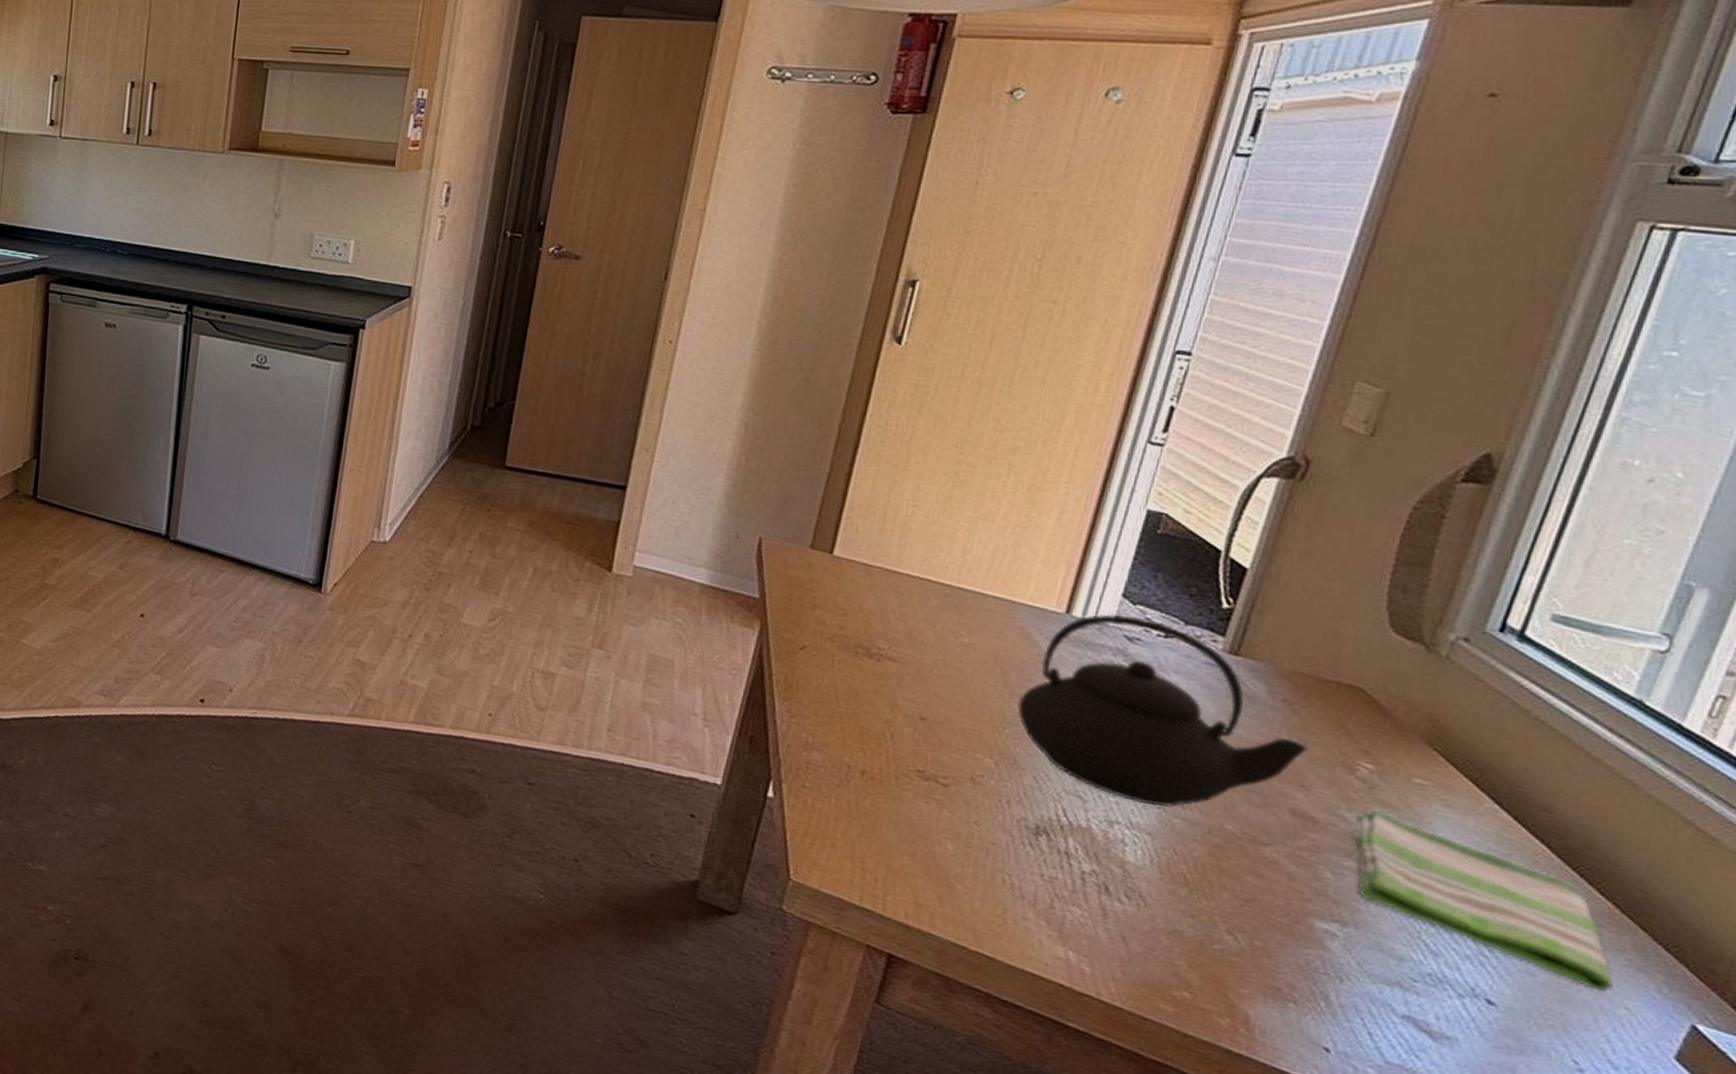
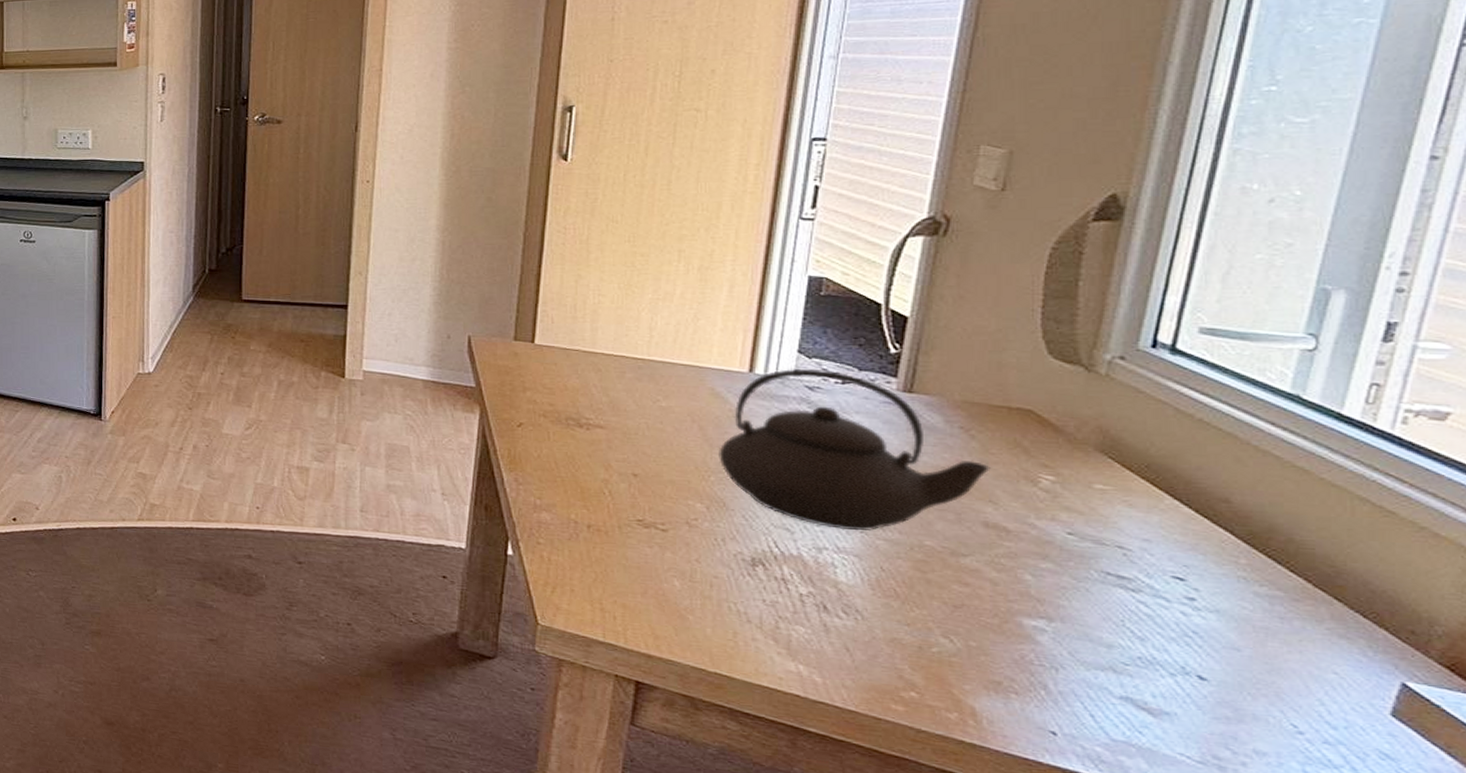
dish towel: present [1354,809,1615,992] -> none [1045,515,1319,660]

